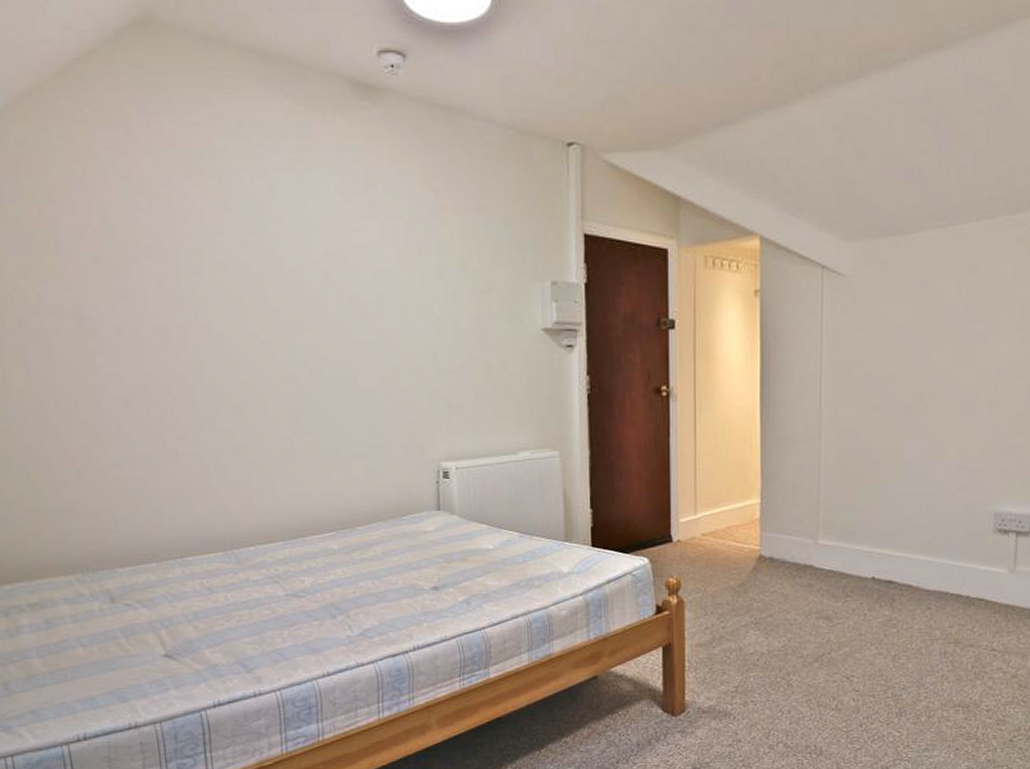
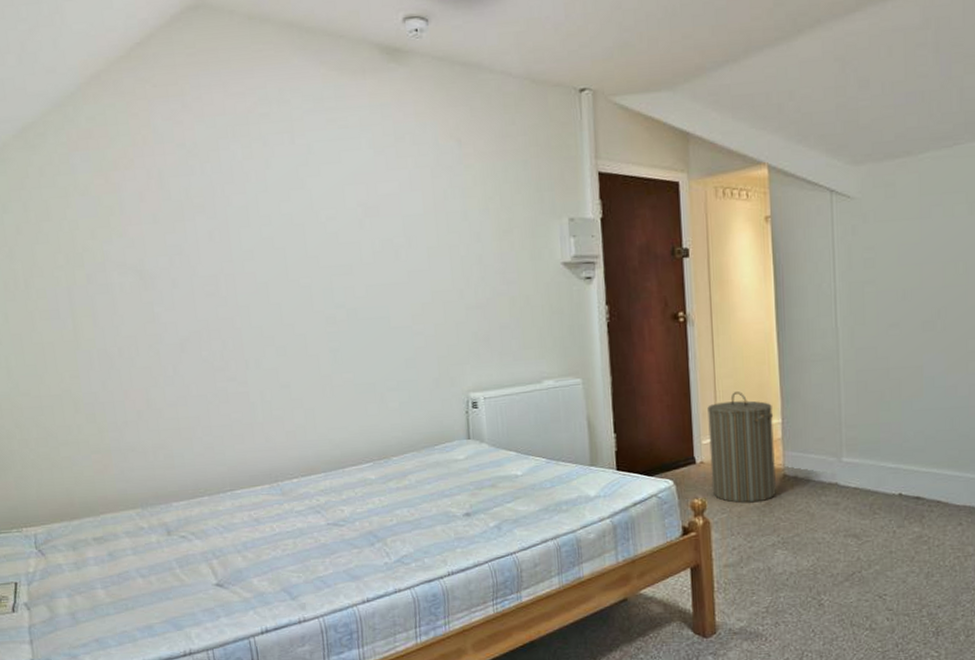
laundry hamper: none [687,470,752,583] -> present [707,392,776,503]

